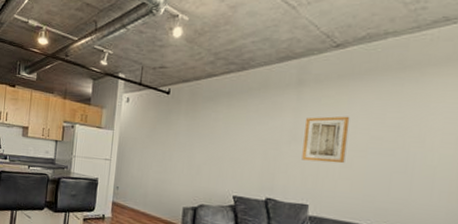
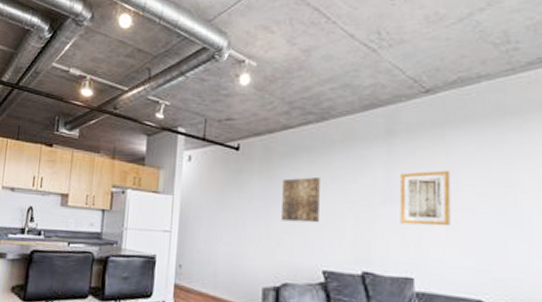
wall art: none [202,119,237,157] -> present [281,177,321,223]

